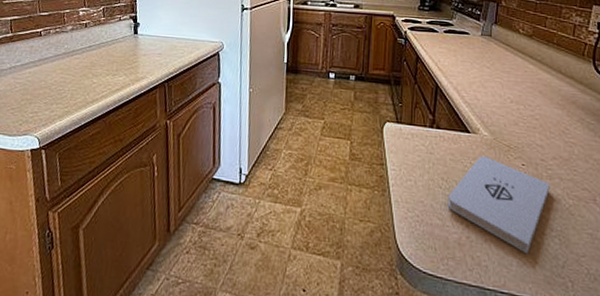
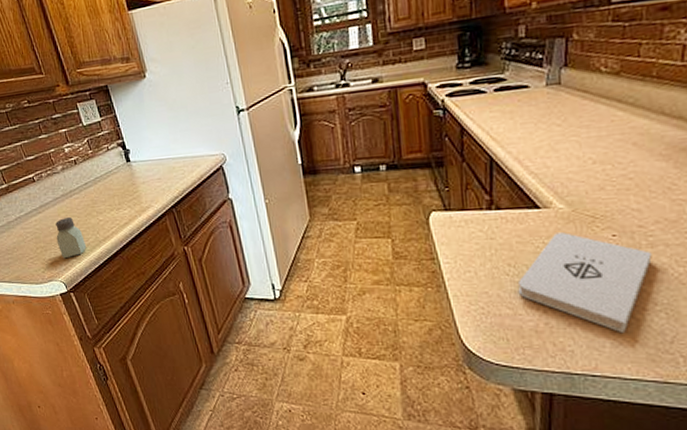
saltshaker: none [44,75,73,115] -> present [55,217,86,259]

